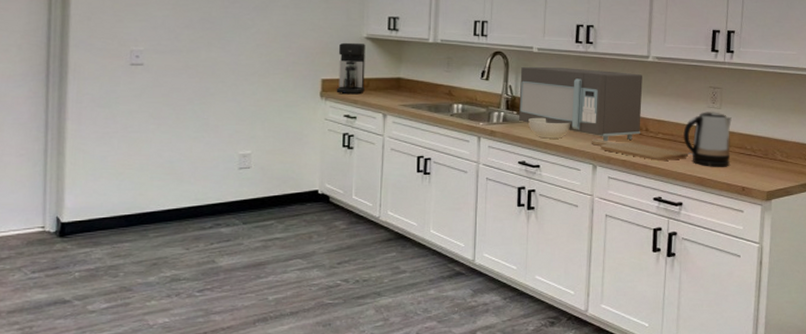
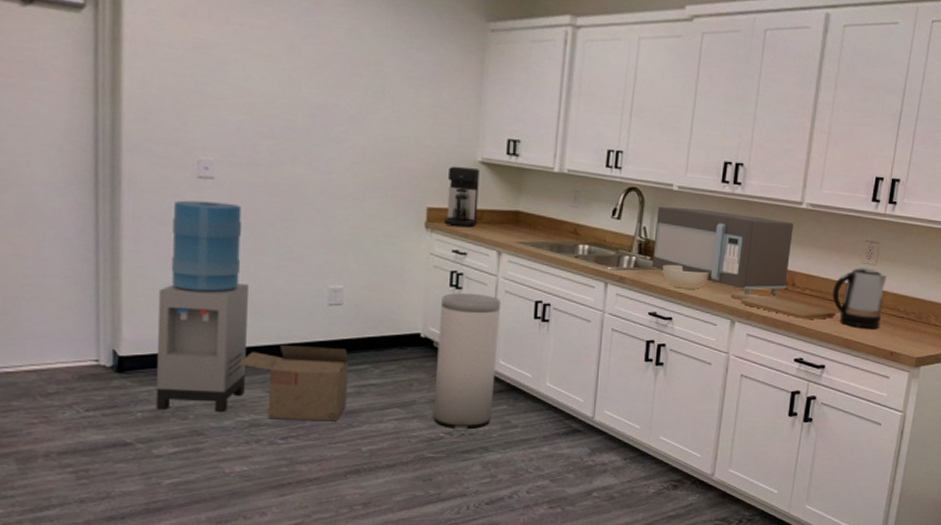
water cooler: none [91,84,171,269] -> present [156,200,248,411]
cardboard box: none [161,206,257,274] -> present [237,345,350,422]
pedal bin: none [331,153,388,278] -> present [433,293,502,431]

